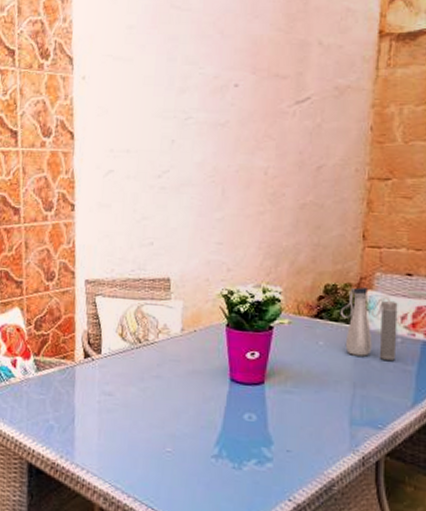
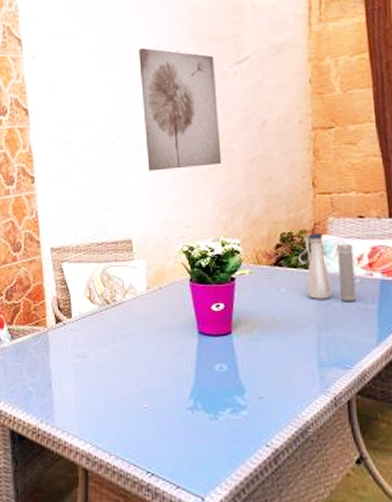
wall art: none [193,77,274,209] -> present [139,47,222,171]

